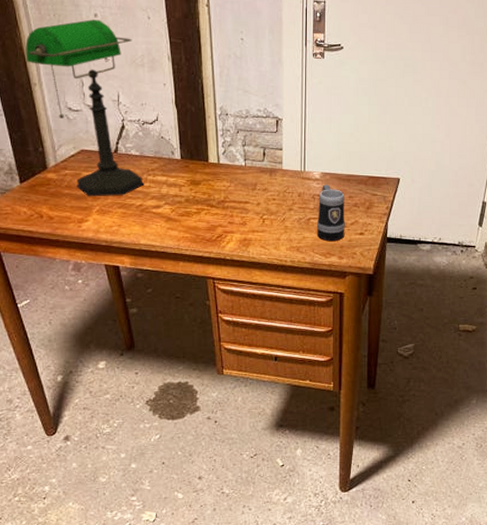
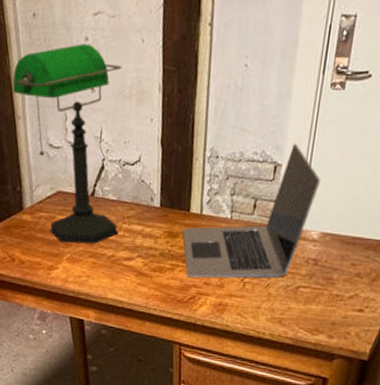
laptop: none [204,101,316,219] -> present [182,143,321,279]
mug: present [316,184,345,242] -> none [305,247,347,317]

